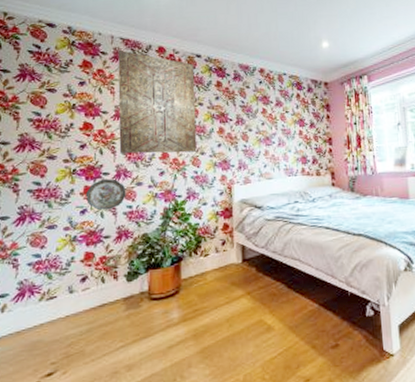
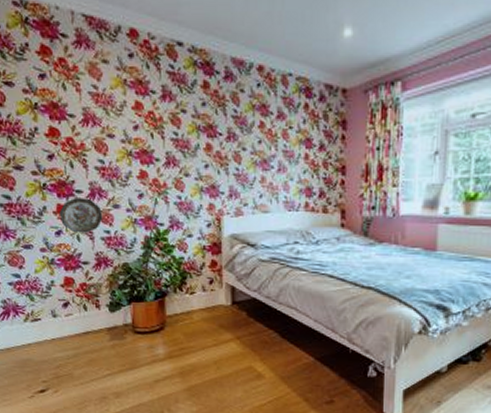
wall art: present [118,49,197,154] -> none [80,31,180,172]

